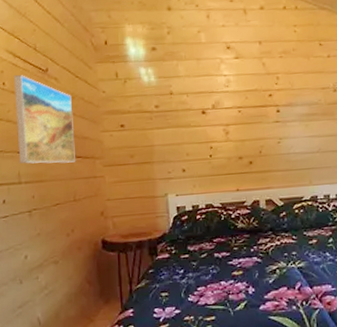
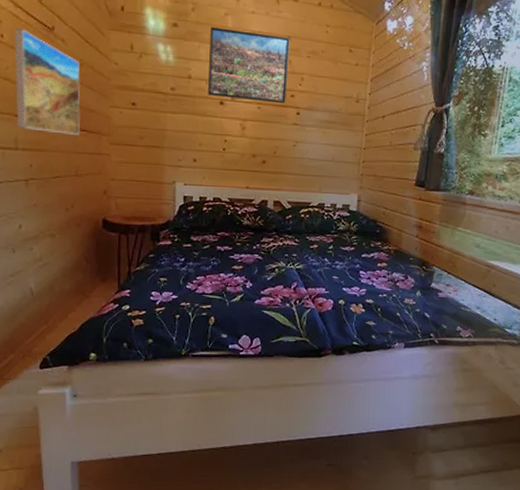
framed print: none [186,42,265,107] -> present [208,26,290,104]

